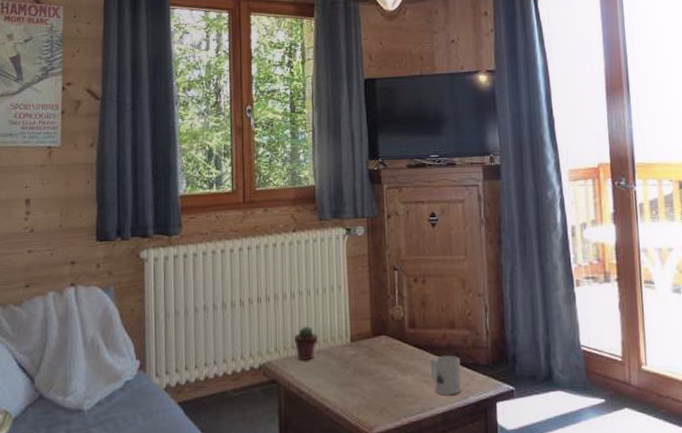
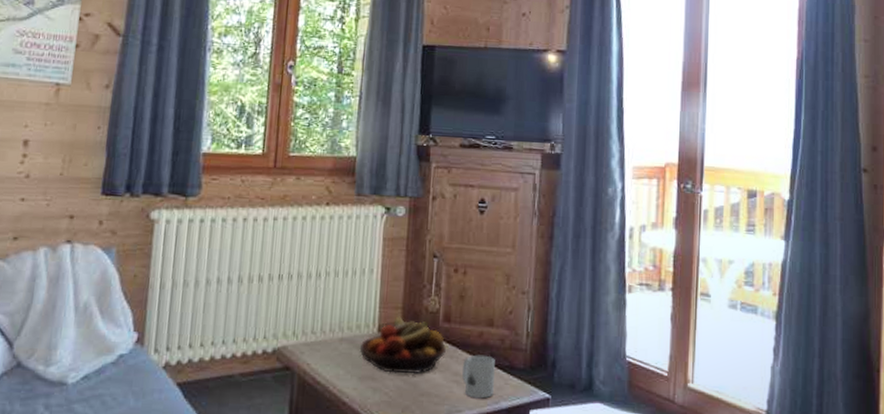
potted succulent: present [294,326,319,360] -> none [314,311,342,348]
fruit bowl: none [336,326,414,379] -> present [359,316,446,375]

